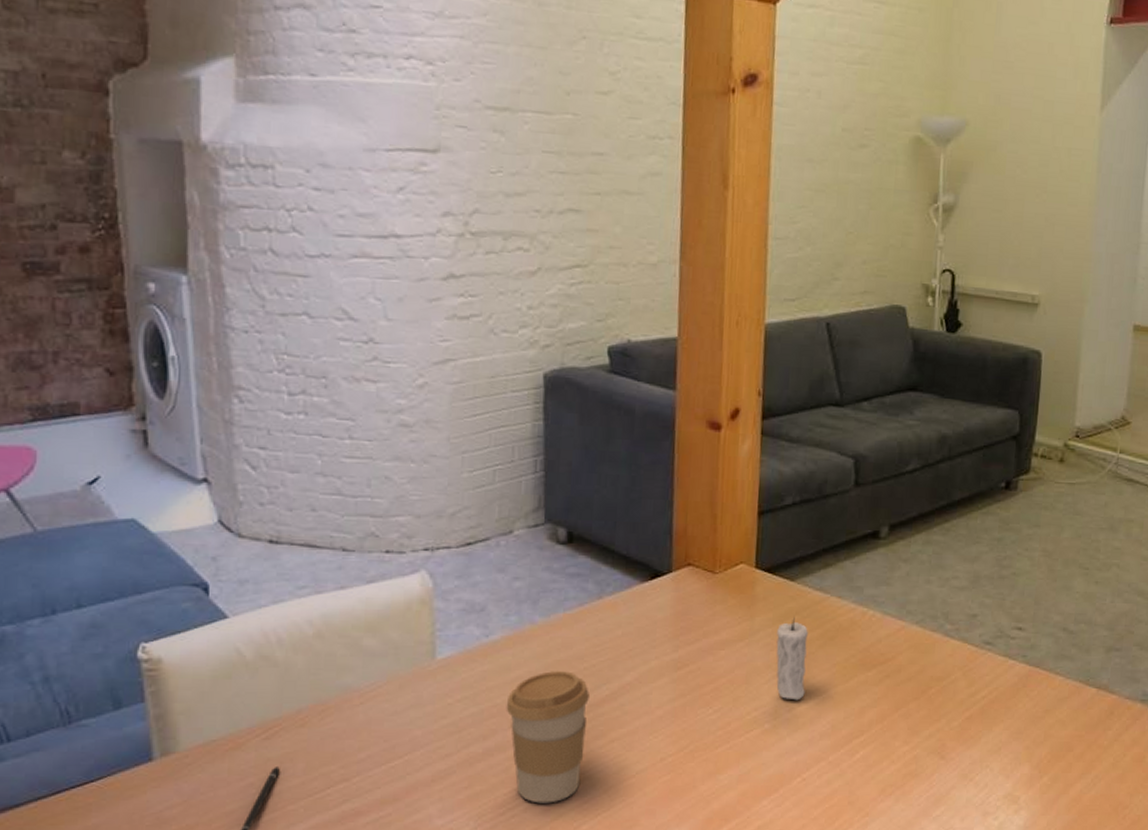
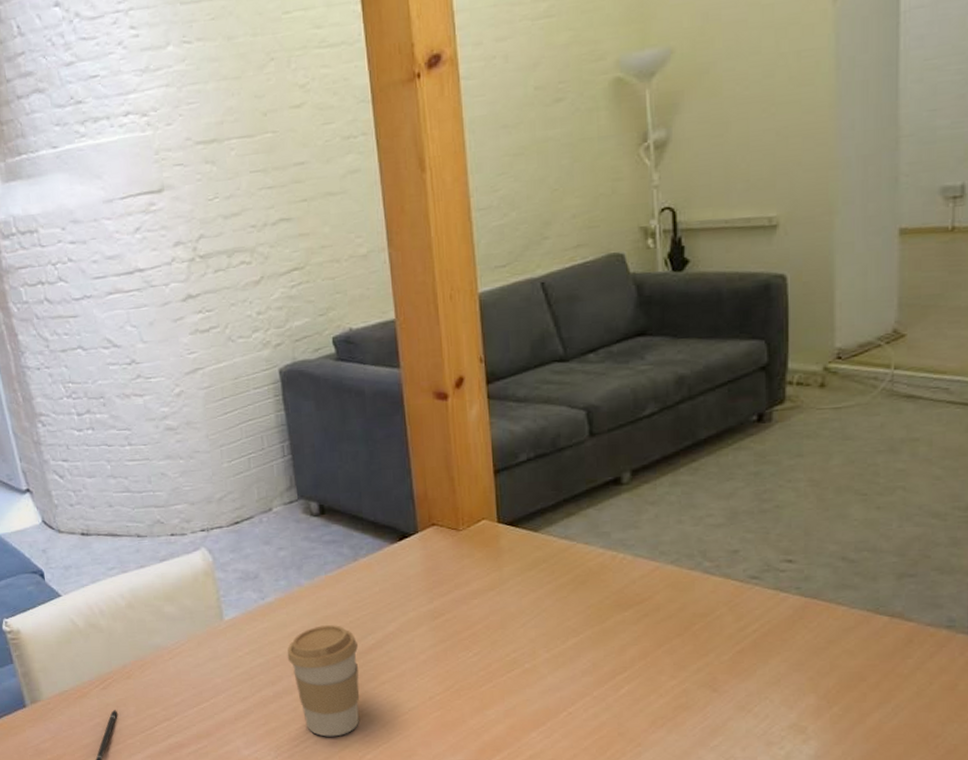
candle: present [776,617,808,701] -> none [526,565,562,642]

